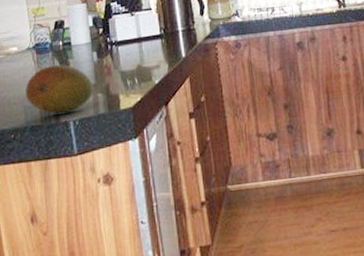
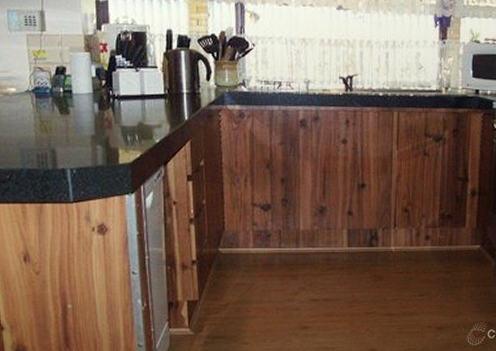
fruit: present [26,65,94,114] -> none [23,112,93,161]

